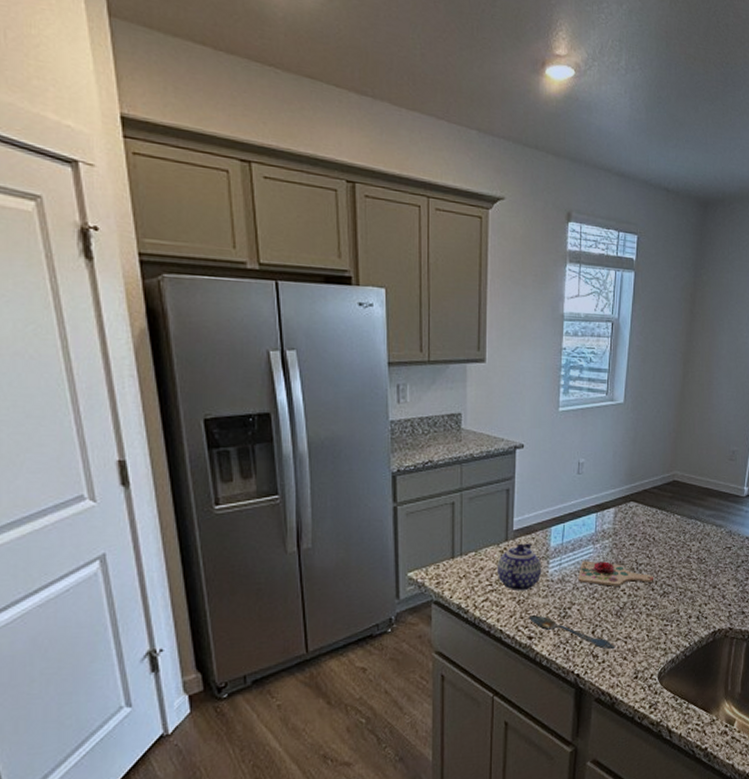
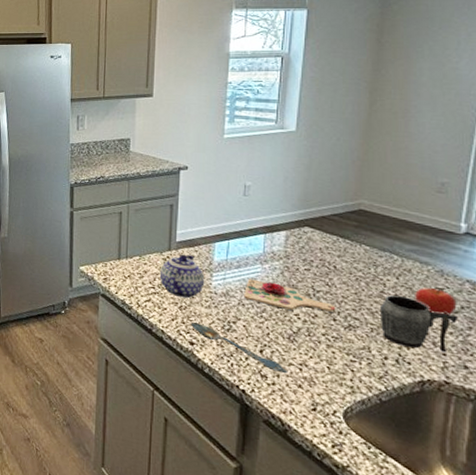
mug: none [686,559,739,604] -> present [379,295,458,353]
fruit: none [712,548,740,570] -> present [415,288,457,316]

